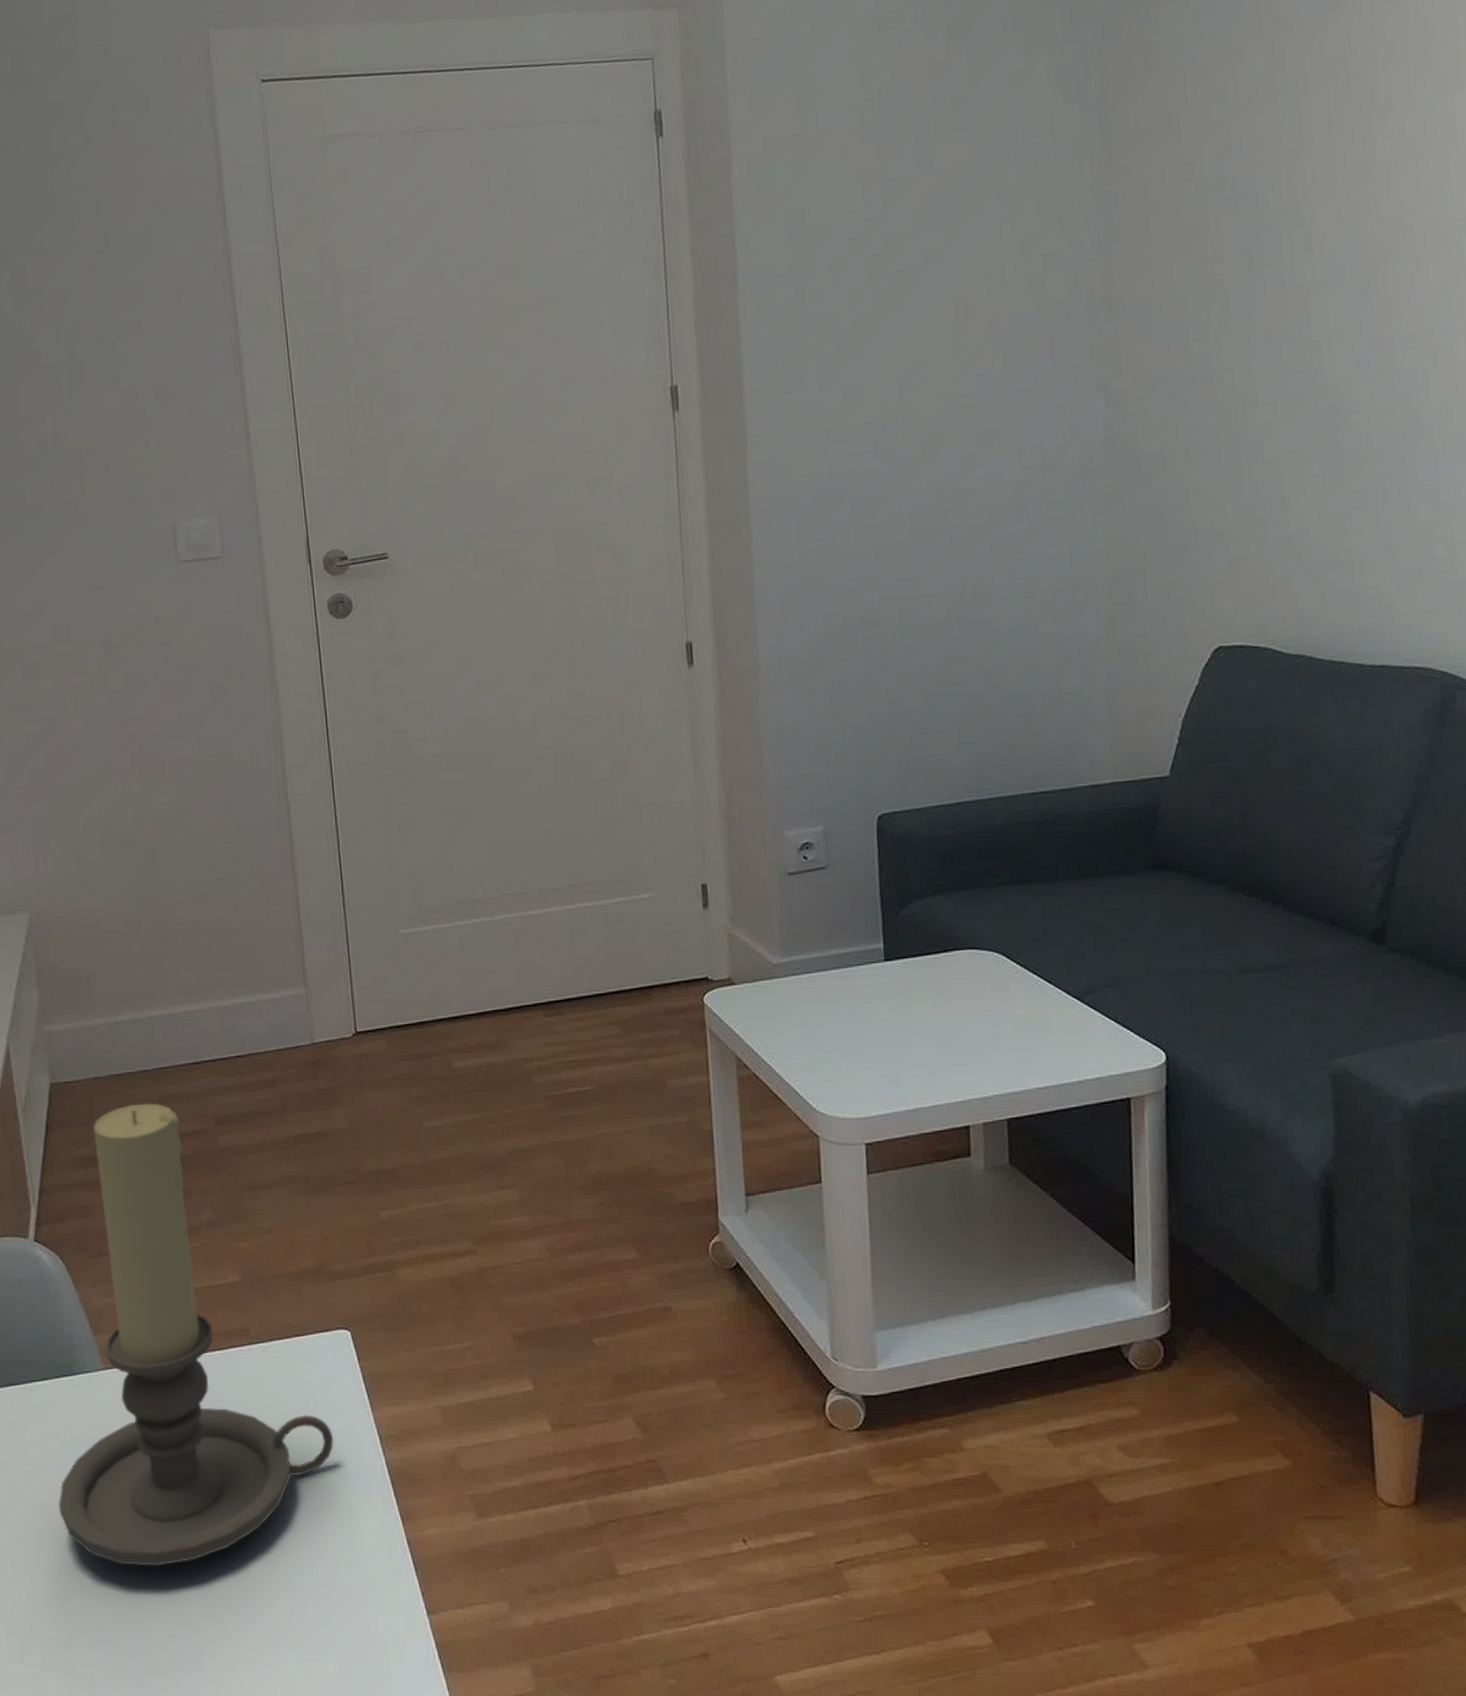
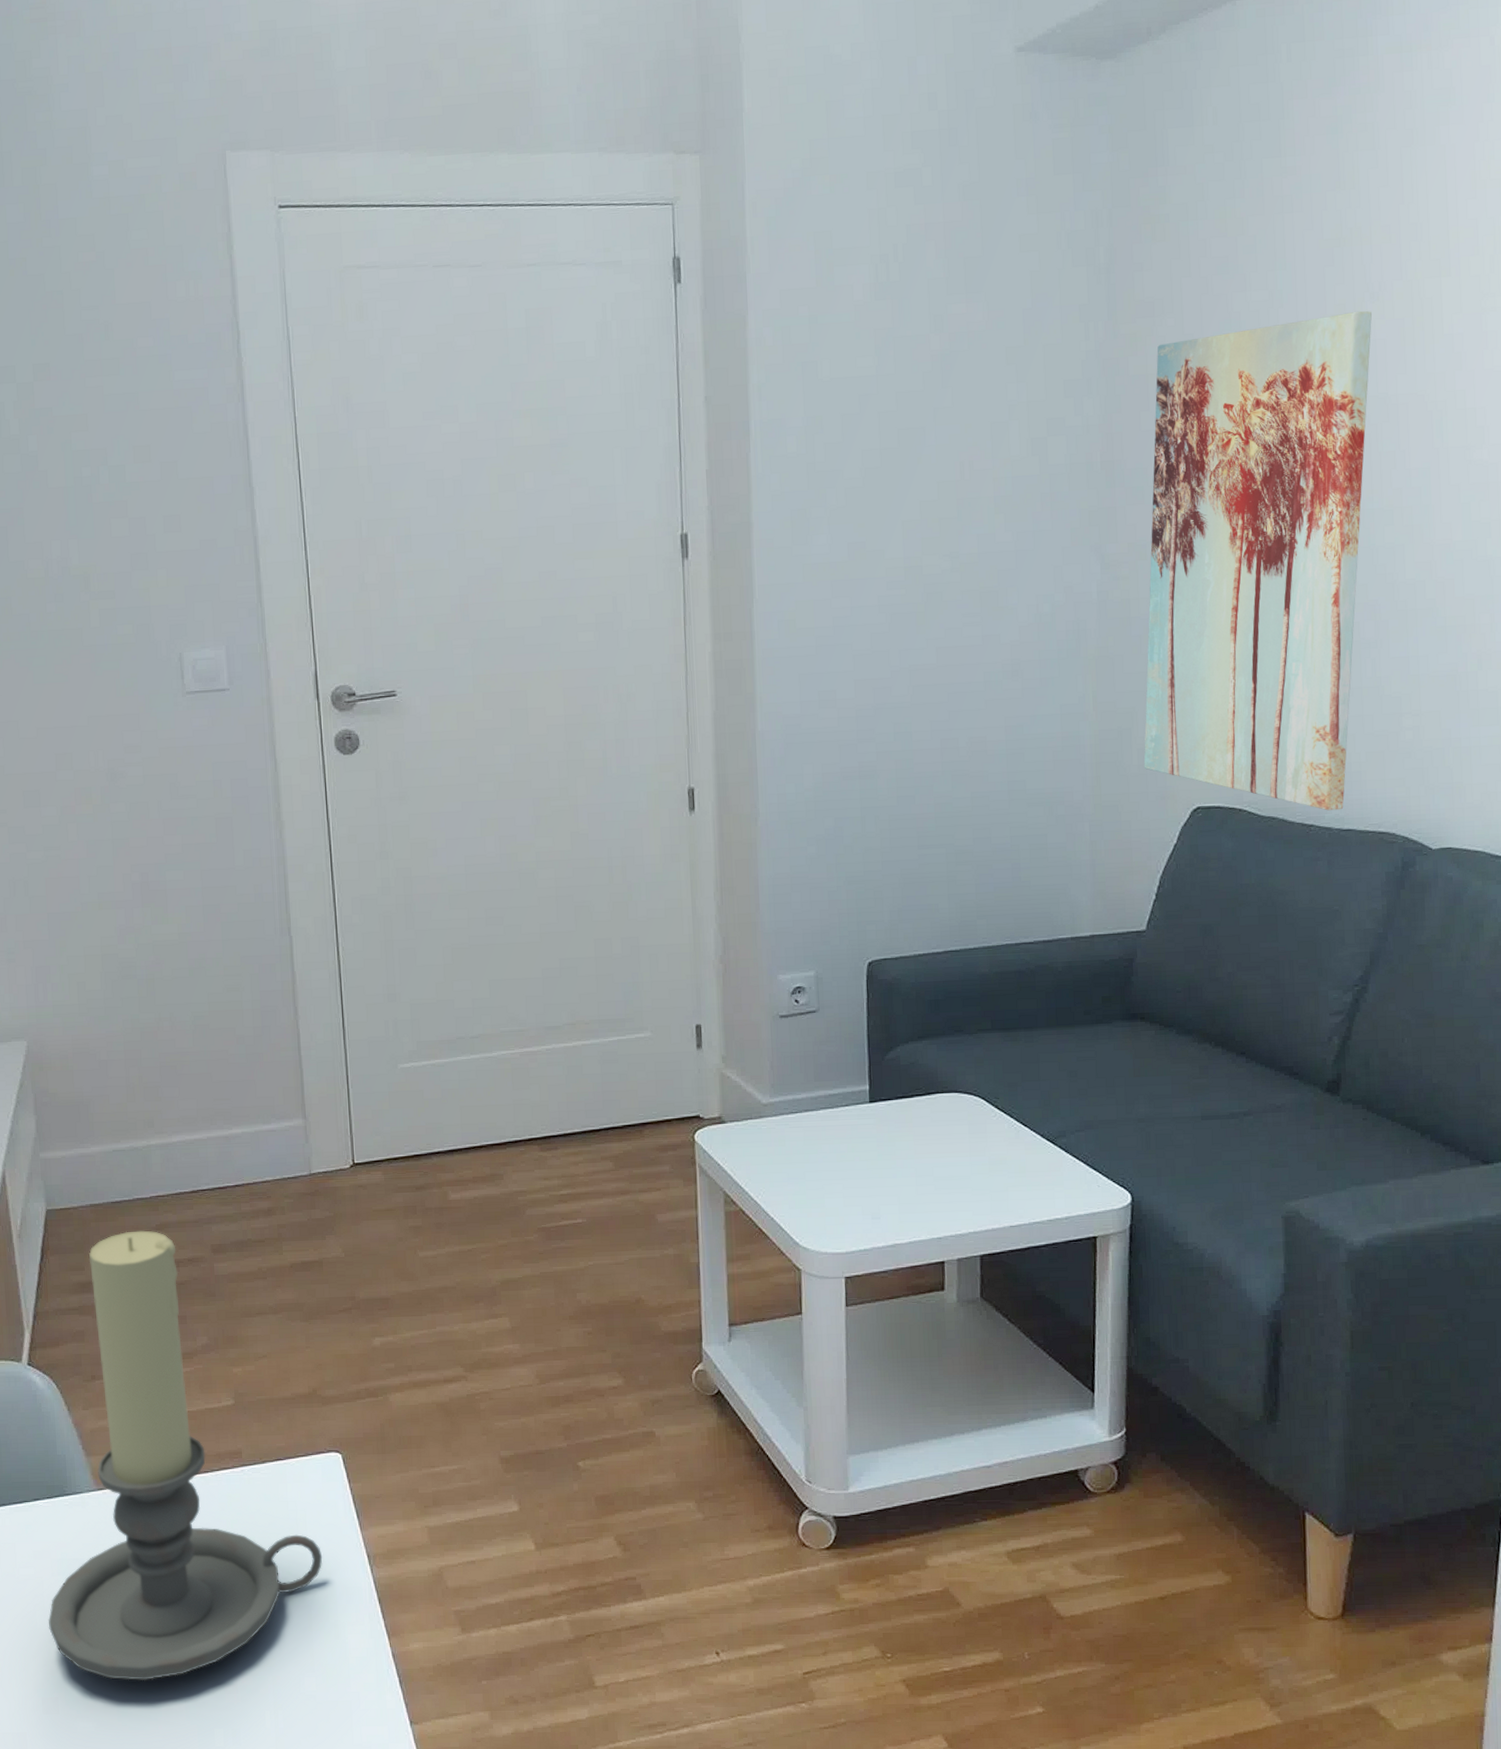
wall art: none [1155,130,1382,647] -> present [1143,310,1372,811]

